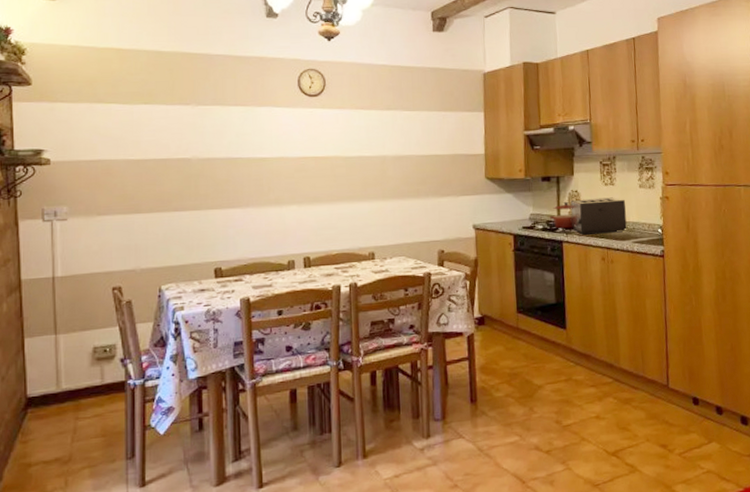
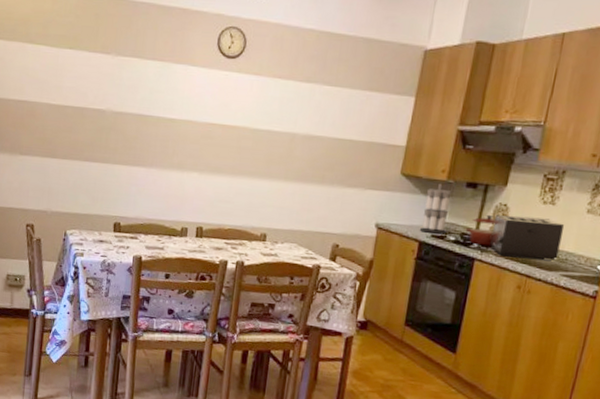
spice rack: none [511,182,534,226] -> present [420,184,452,235]

